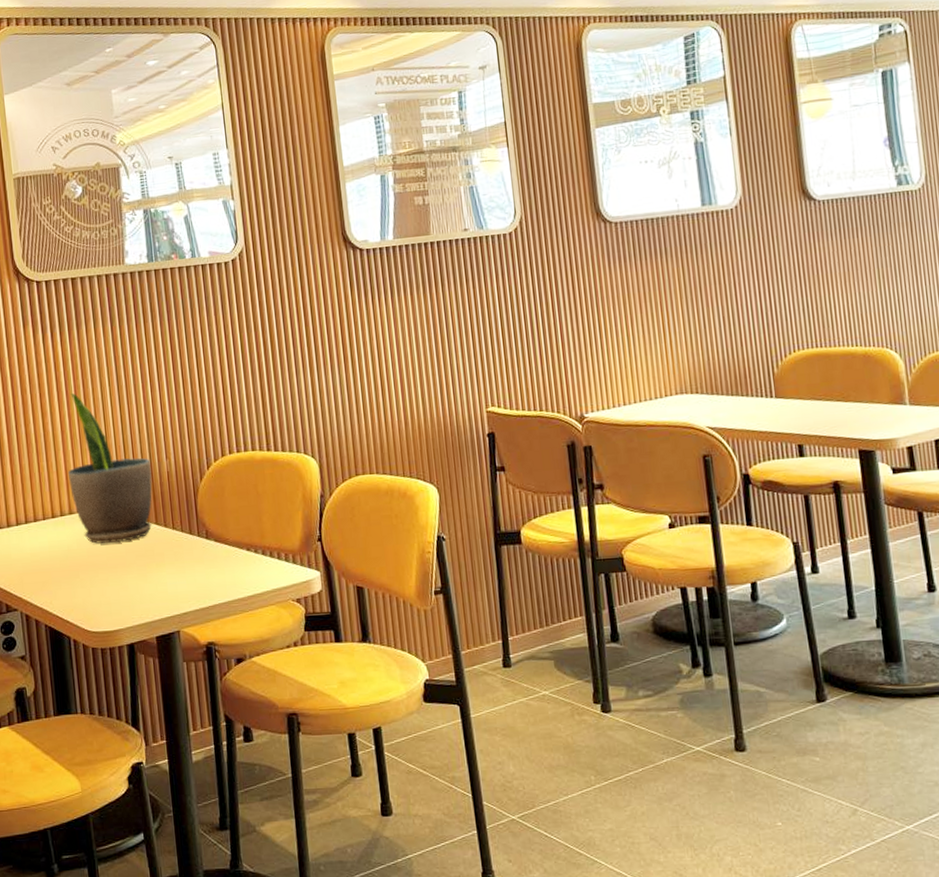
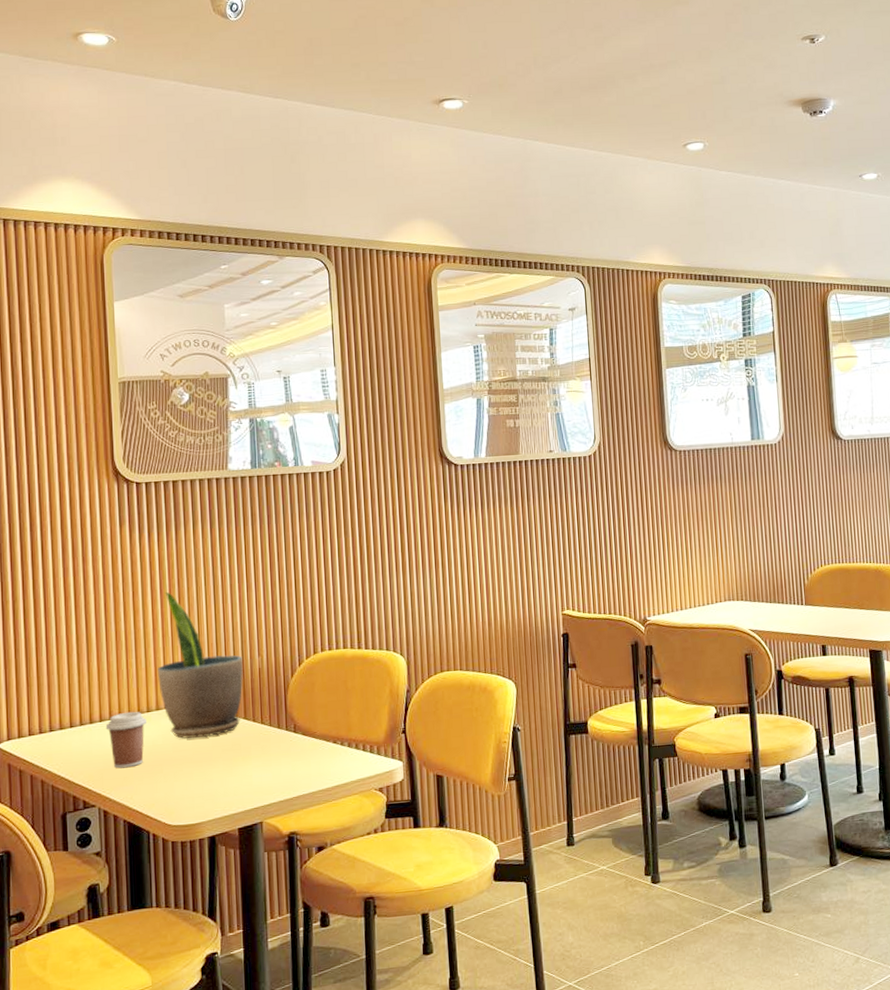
coffee cup: none [22,515,61,573] -> present [105,711,146,769]

